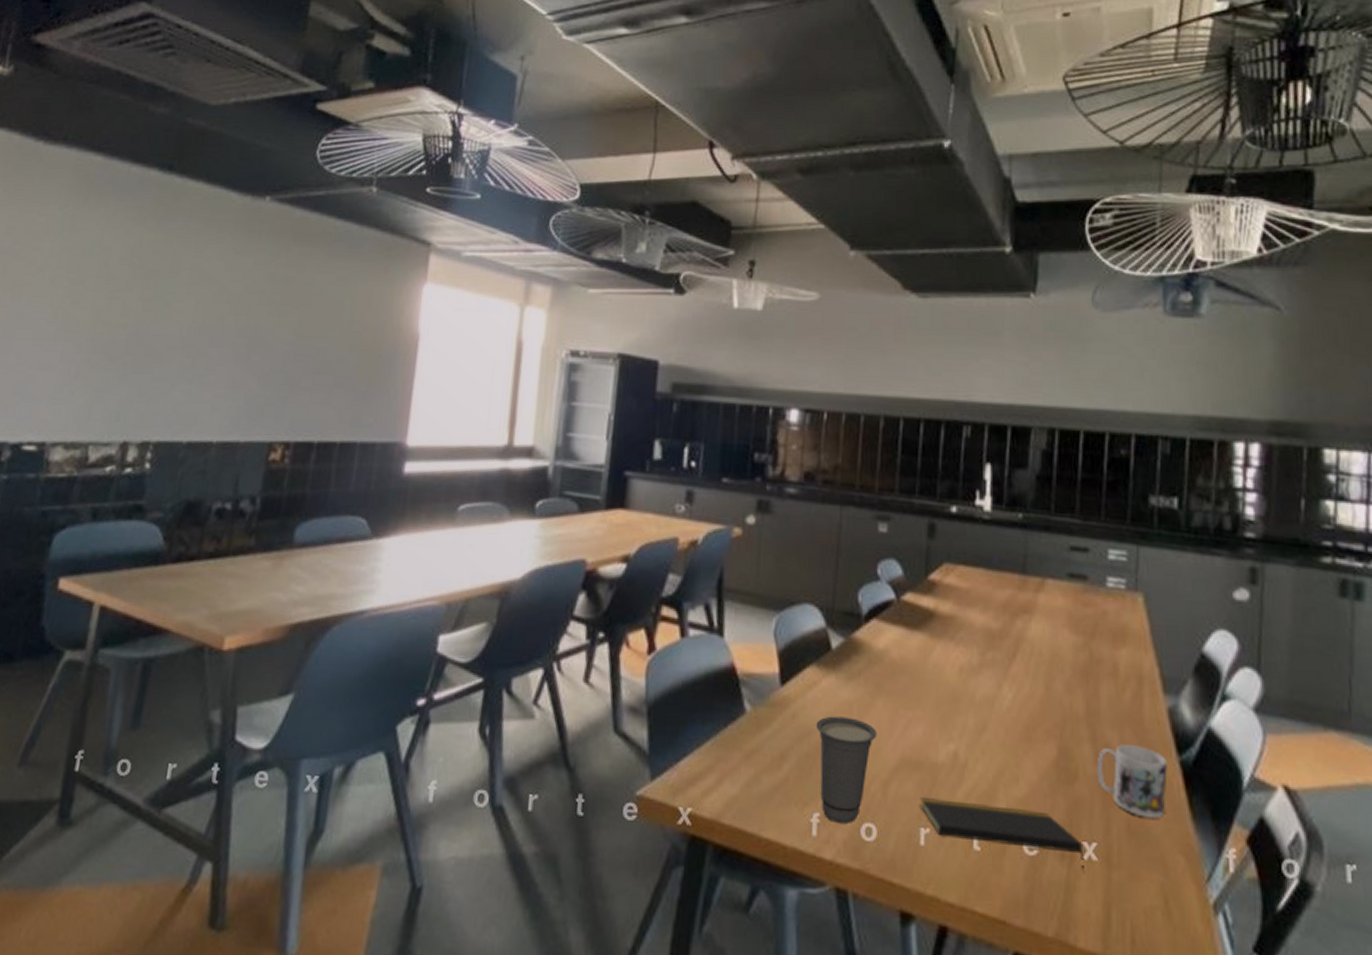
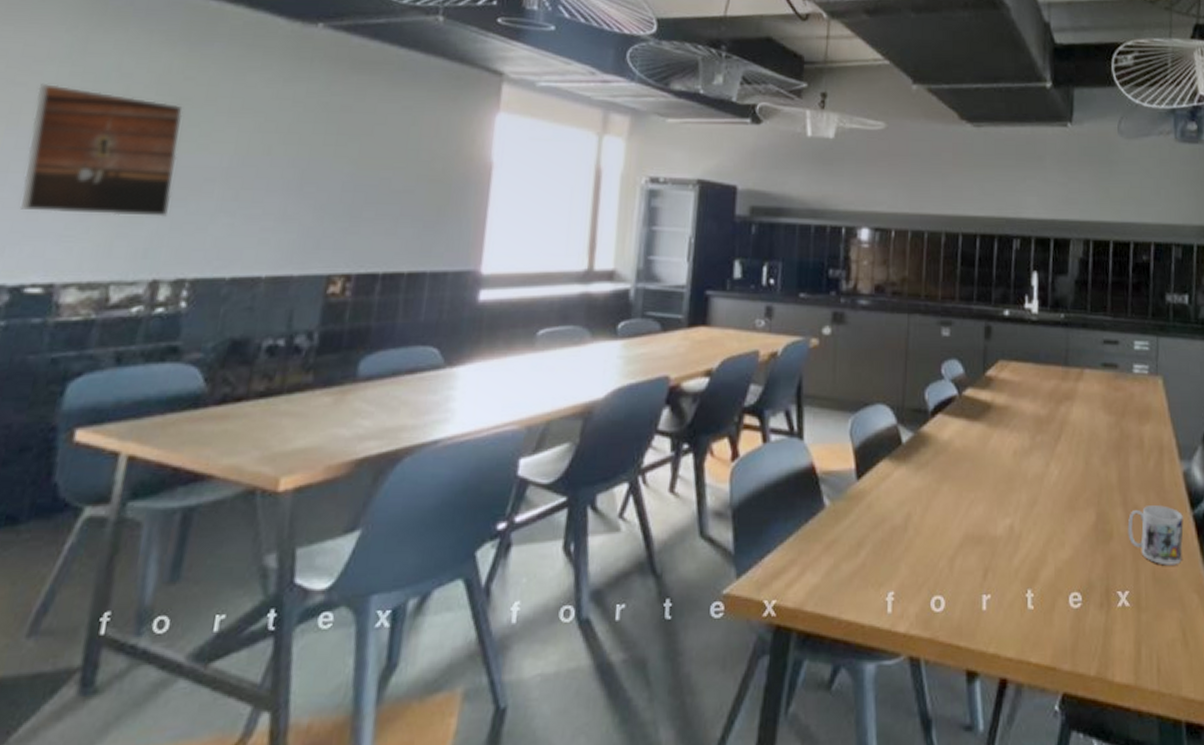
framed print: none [20,257,151,382] -> present [19,82,183,217]
cup: present [816,716,878,824] -> none [889,503,944,598]
notepad: present [919,797,1084,873] -> none [981,568,1119,618]

